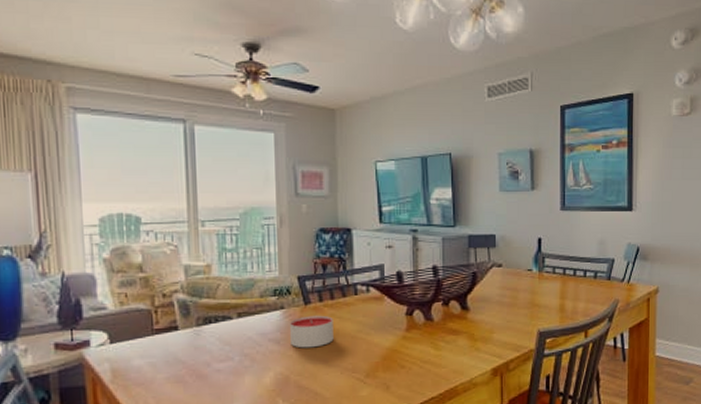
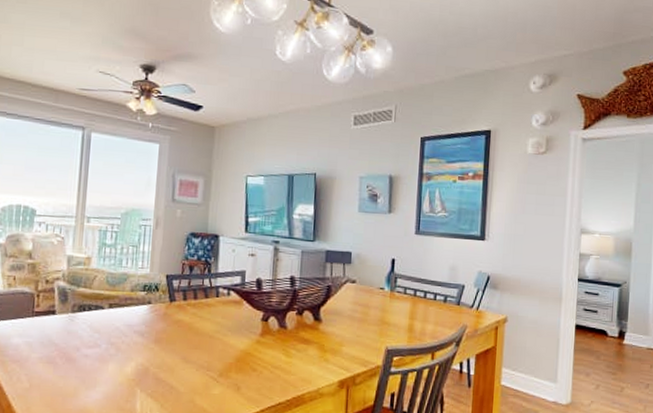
candle: present [290,315,334,348] -> none [154,312,195,343]

